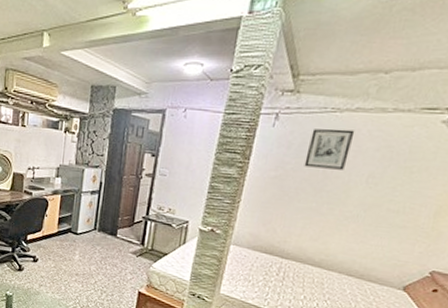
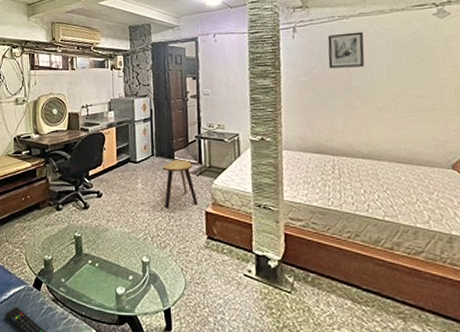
stool: none [99,237,134,284] -> present [162,160,197,209]

